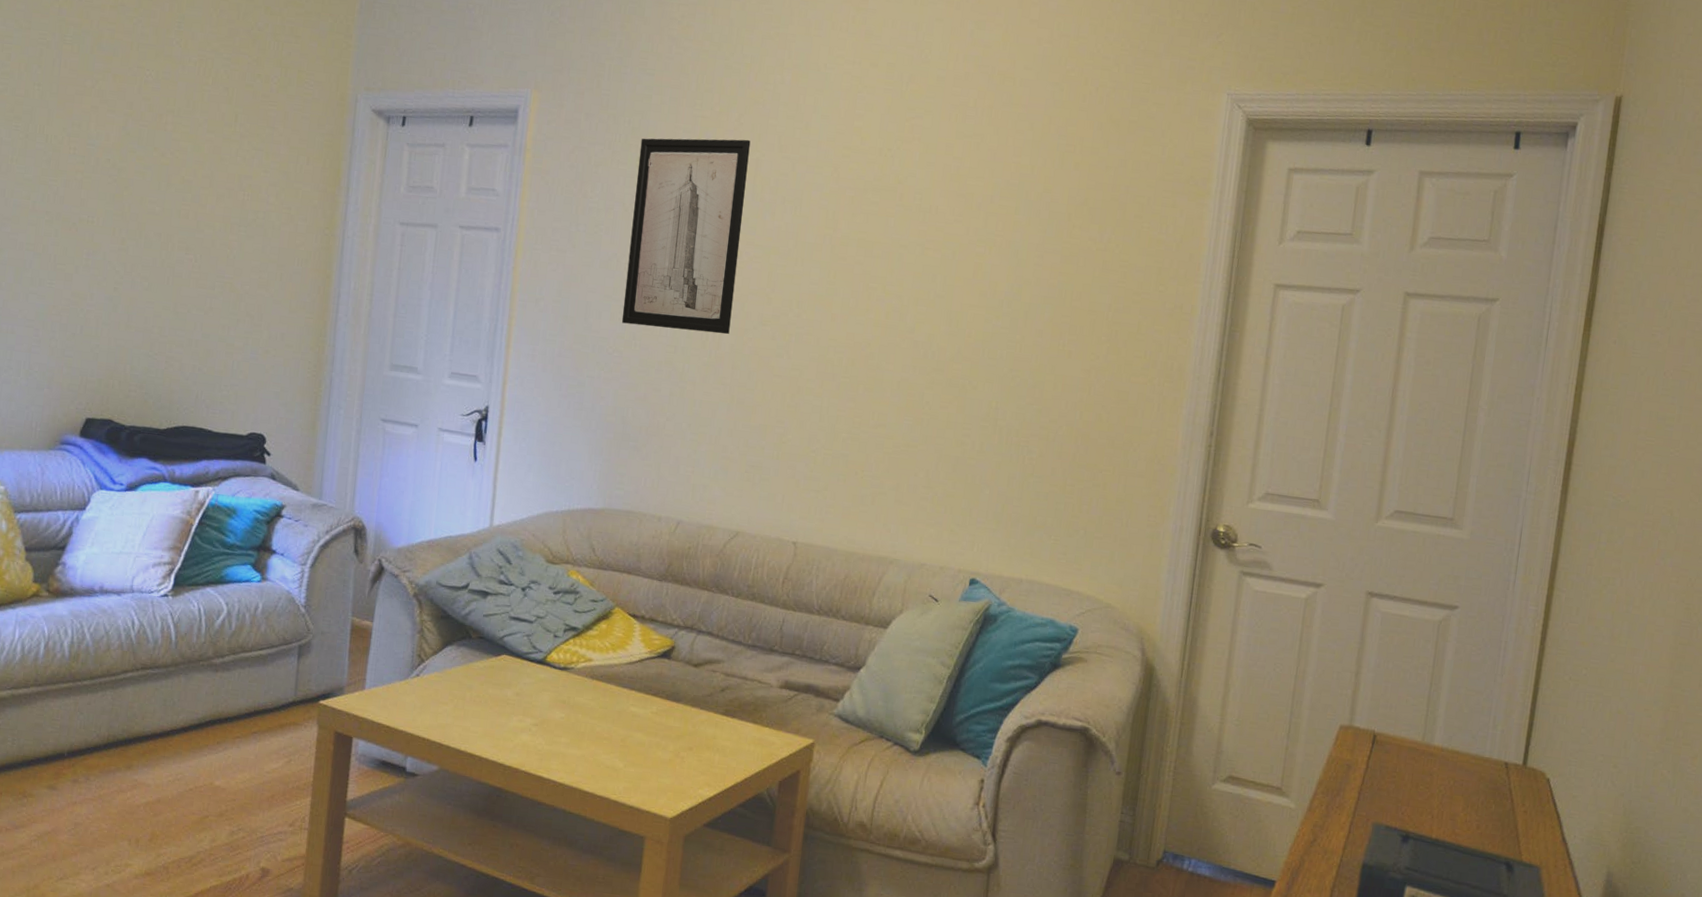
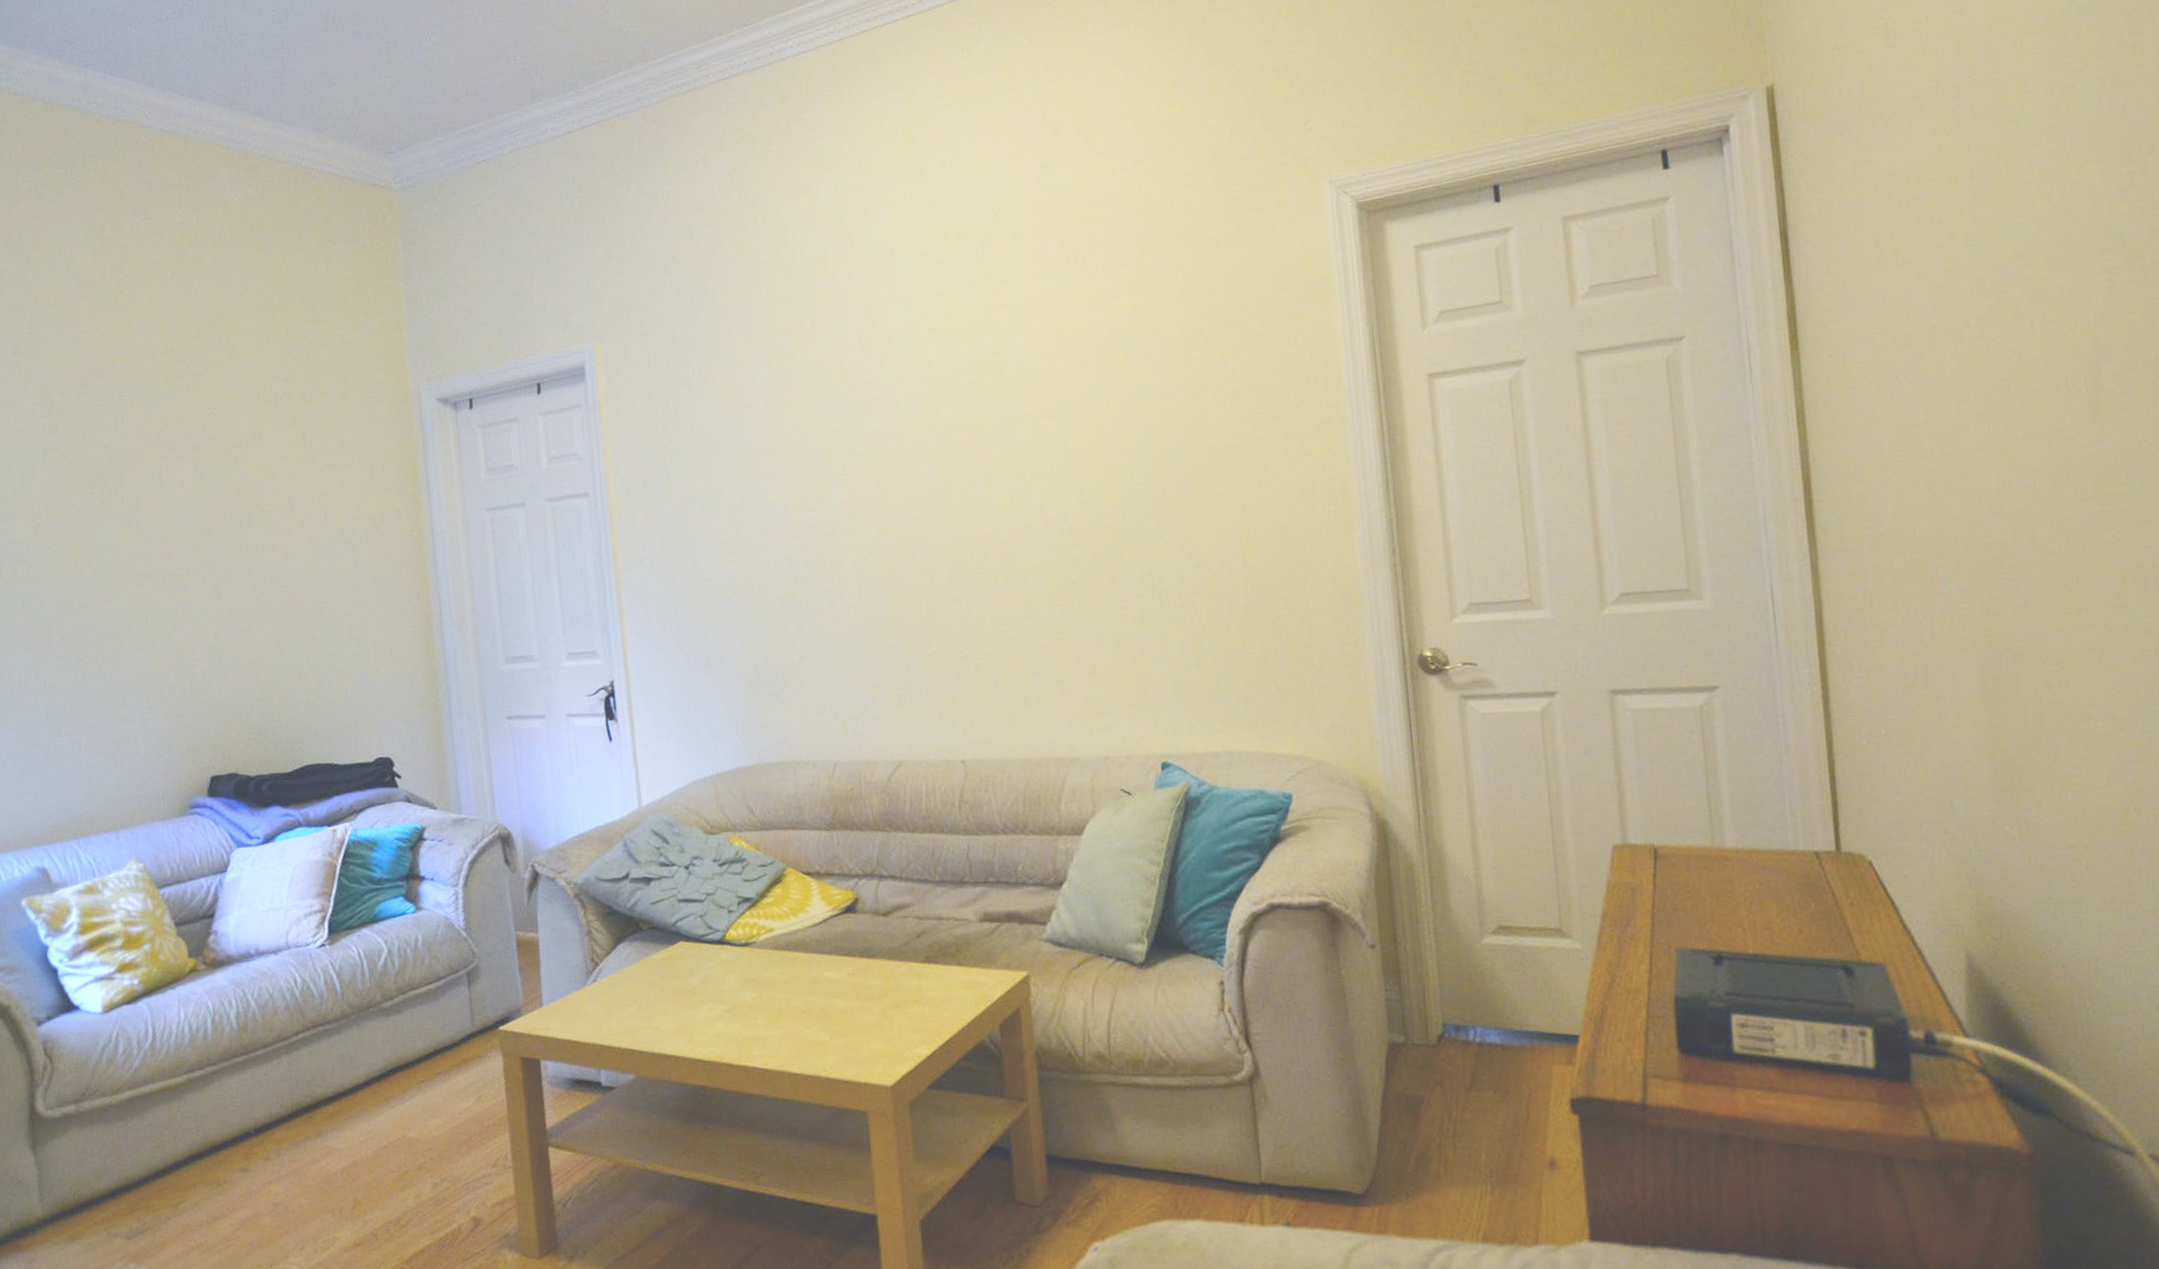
wall art: present [621,138,751,335] -> none [716,344,848,565]

